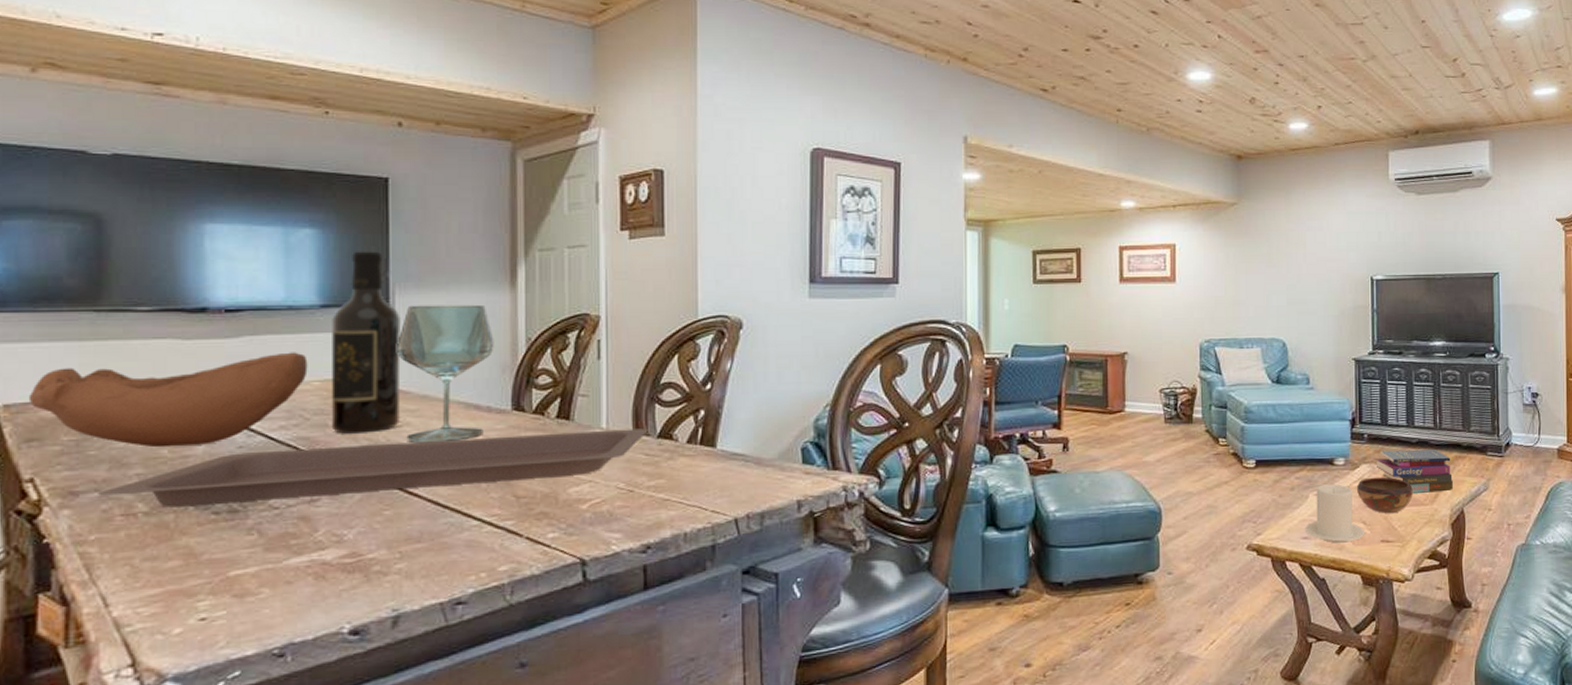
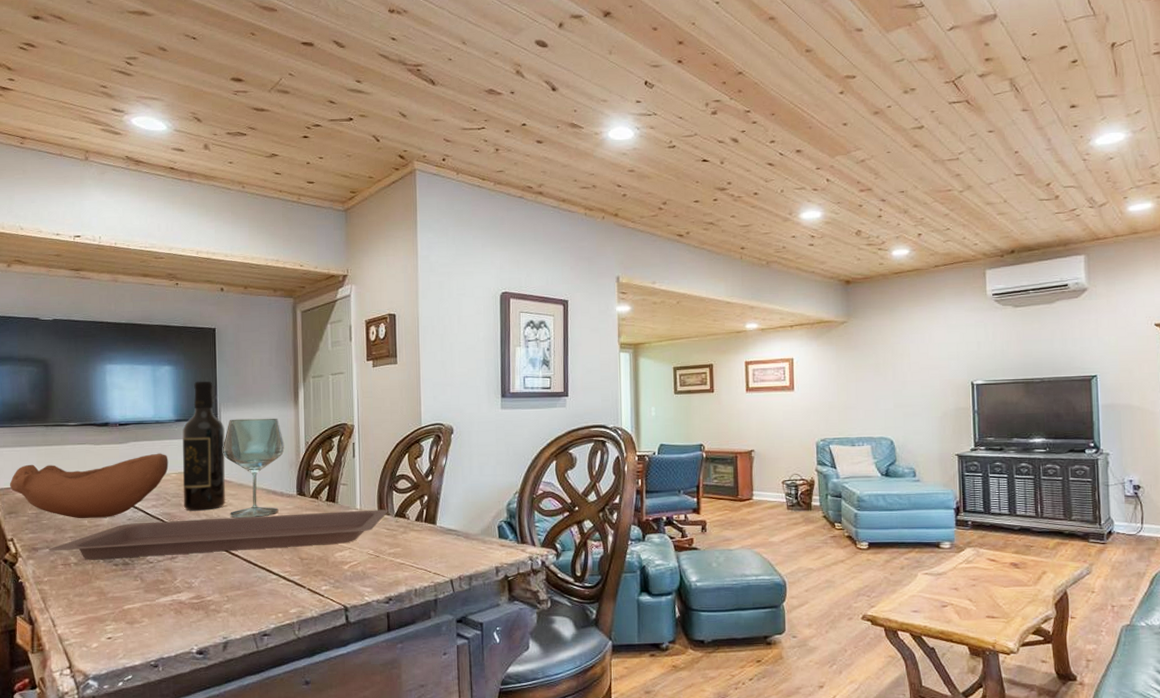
candle: present [1305,484,1365,543] -> none [915,565,971,617]
decorative bowl: present [1356,477,1413,513] -> none [962,559,1016,592]
books: present [1375,449,1453,493] -> none [979,535,1055,575]

